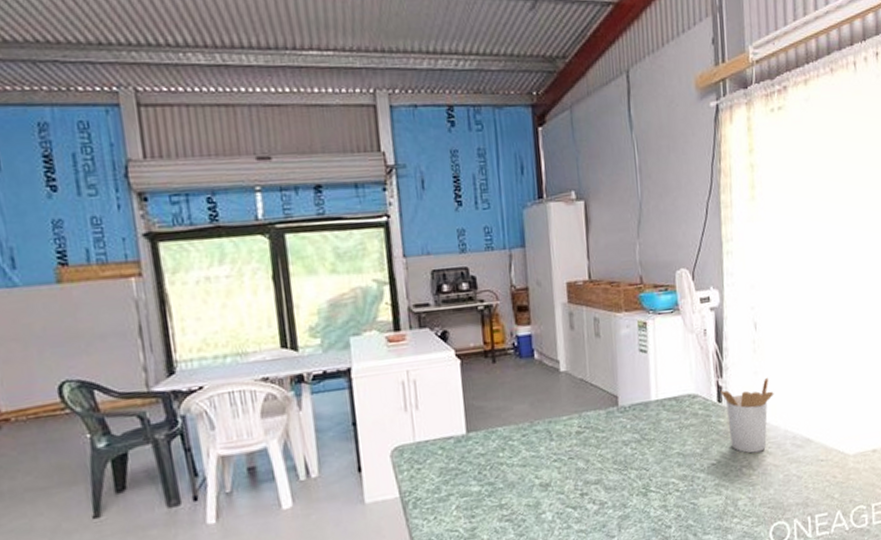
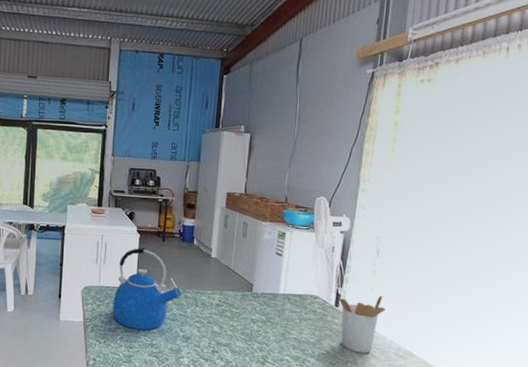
kettle: none [437,376,530,491] -> present [112,247,182,330]

